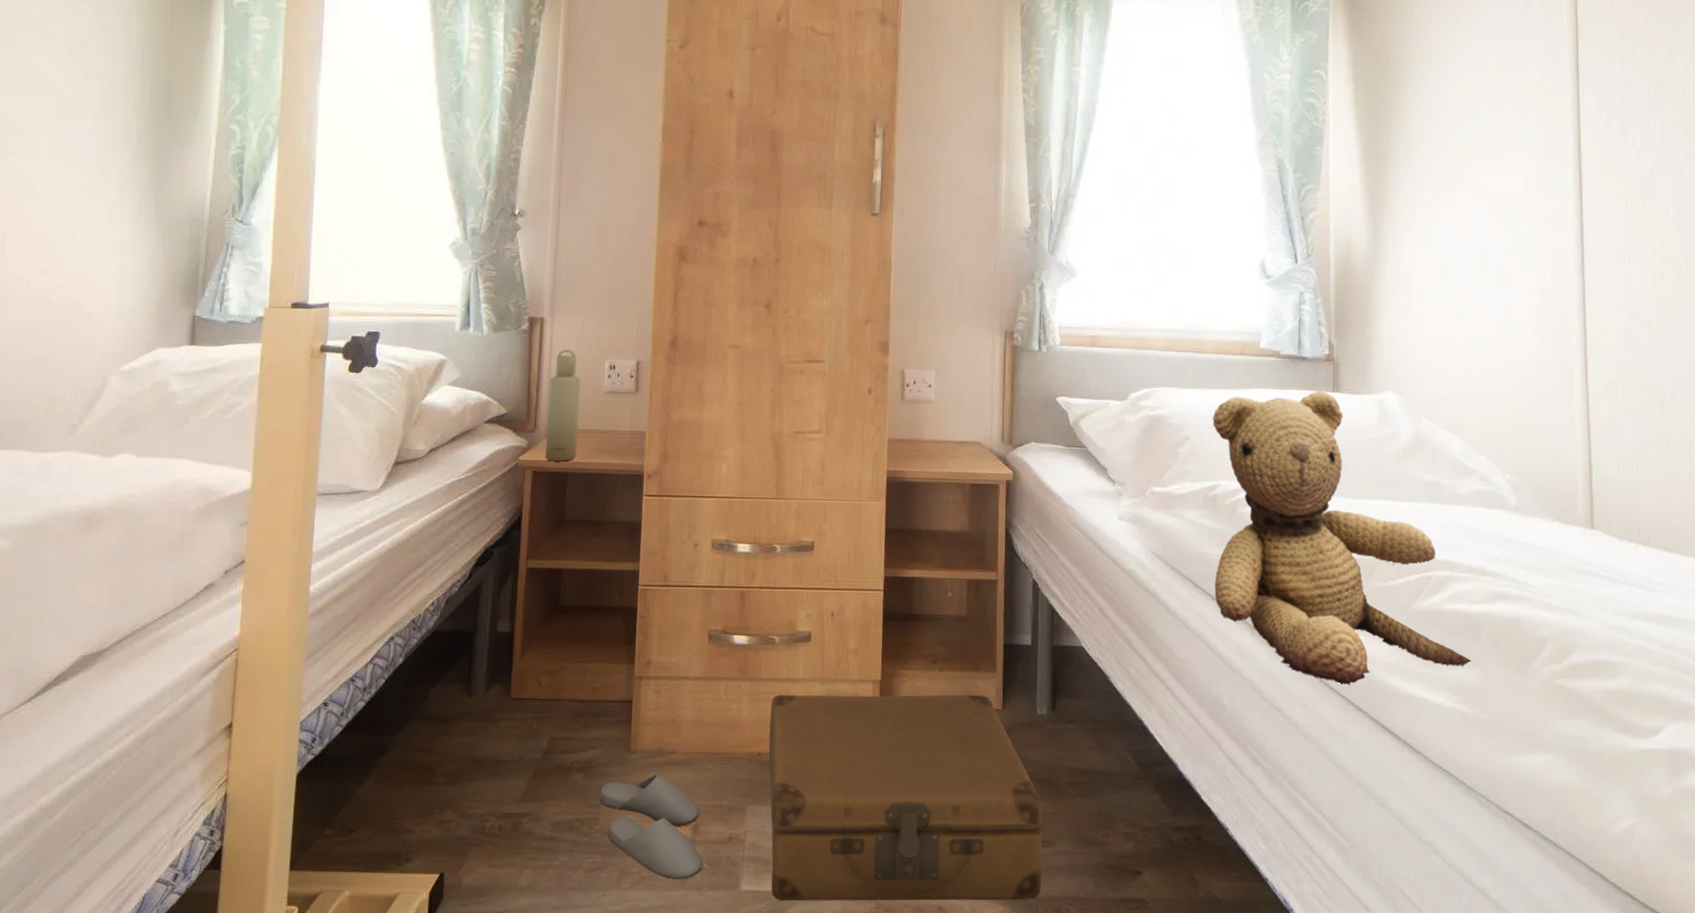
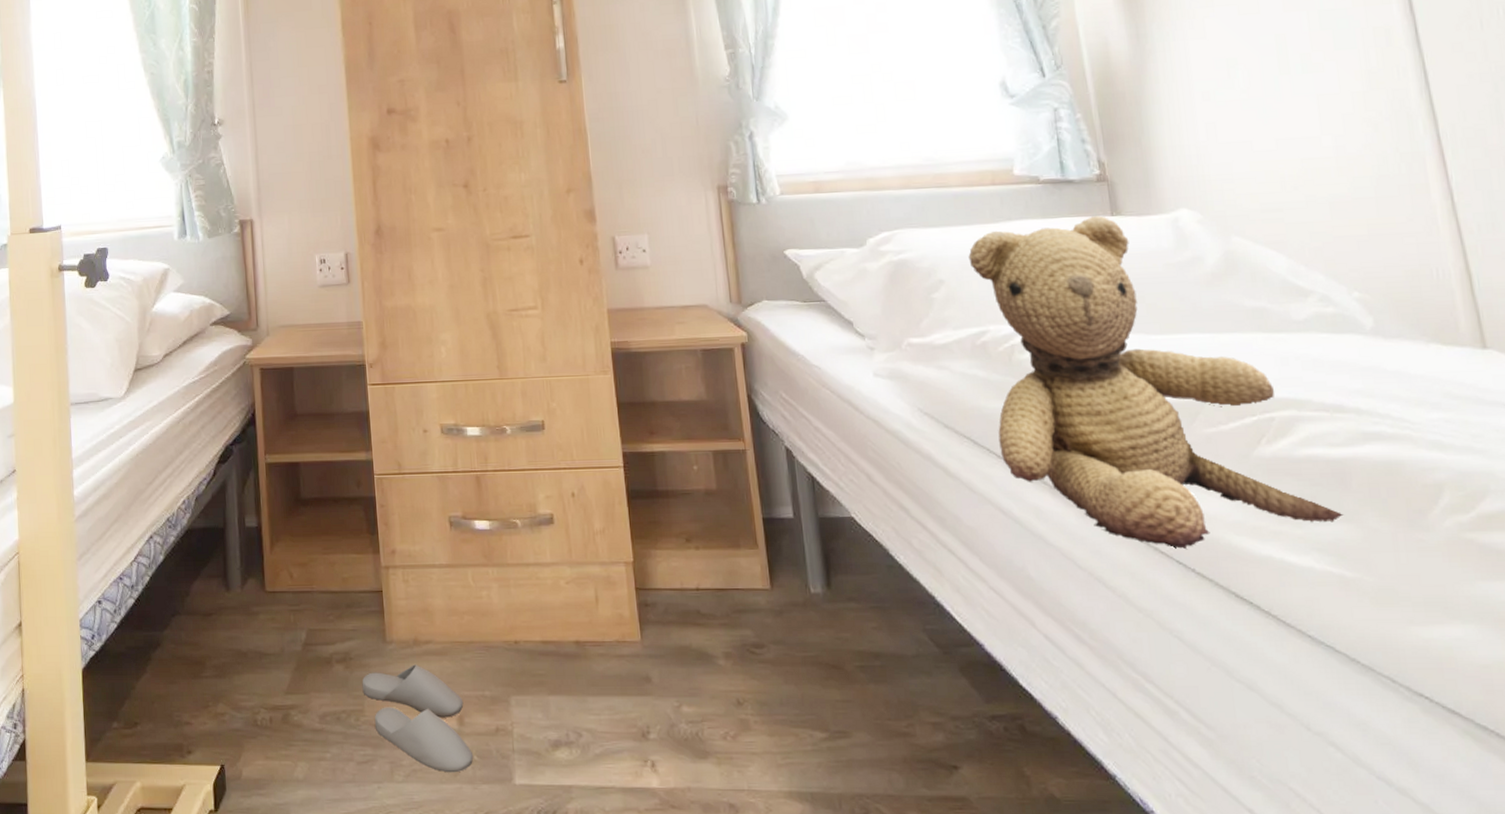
bottle: present [545,350,580,462] -> none [265,248,299,358]
suitcase: present [768,694,1043,901] -> none [521,573,844,798]

